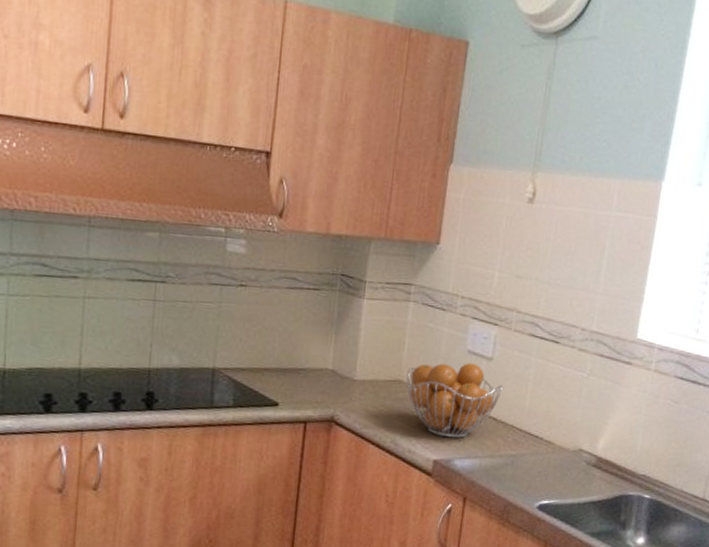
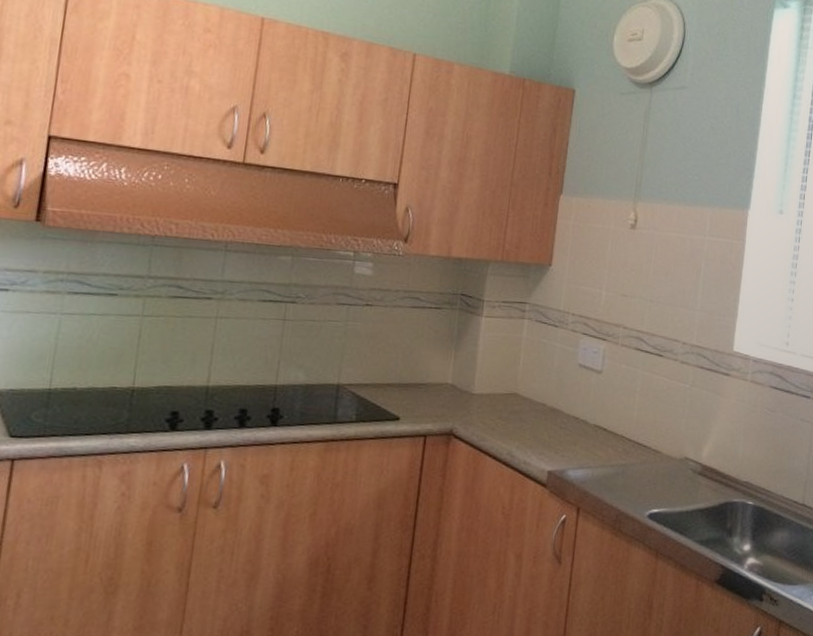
fruit basket: present [406,363,503,438] -> none [521,376,612,449]

